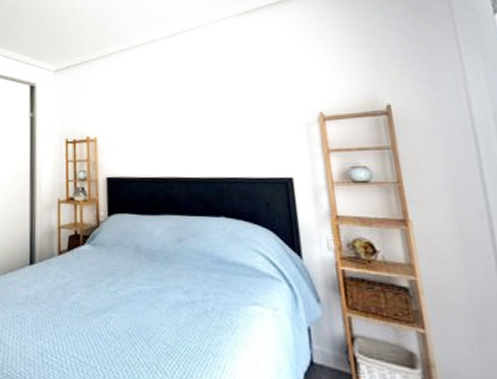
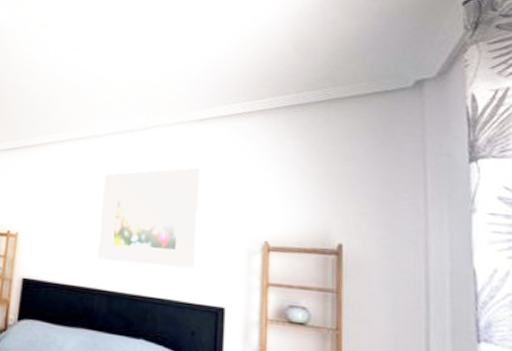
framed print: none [166,55,259,152] -> present [97,167,201,269]

